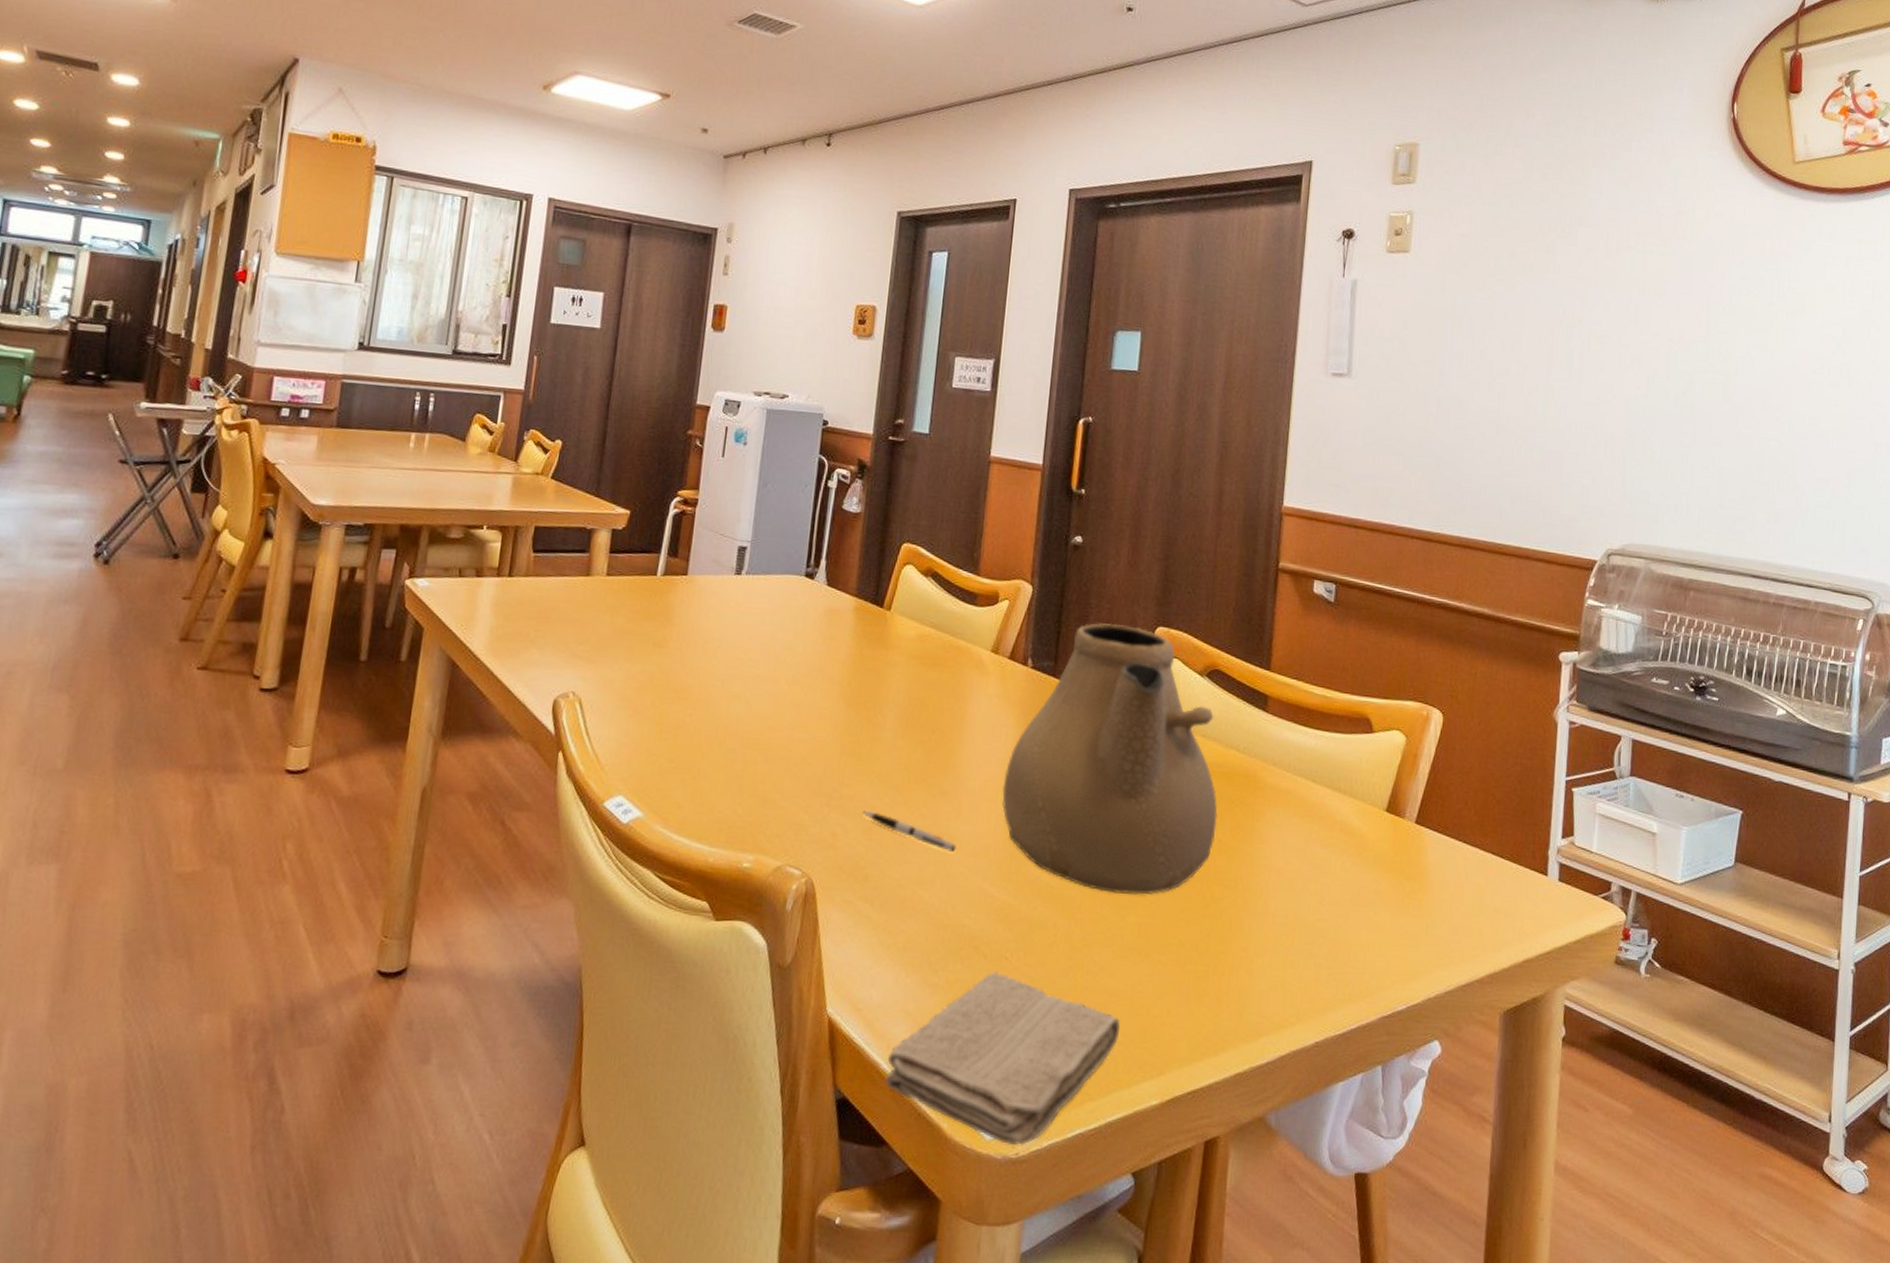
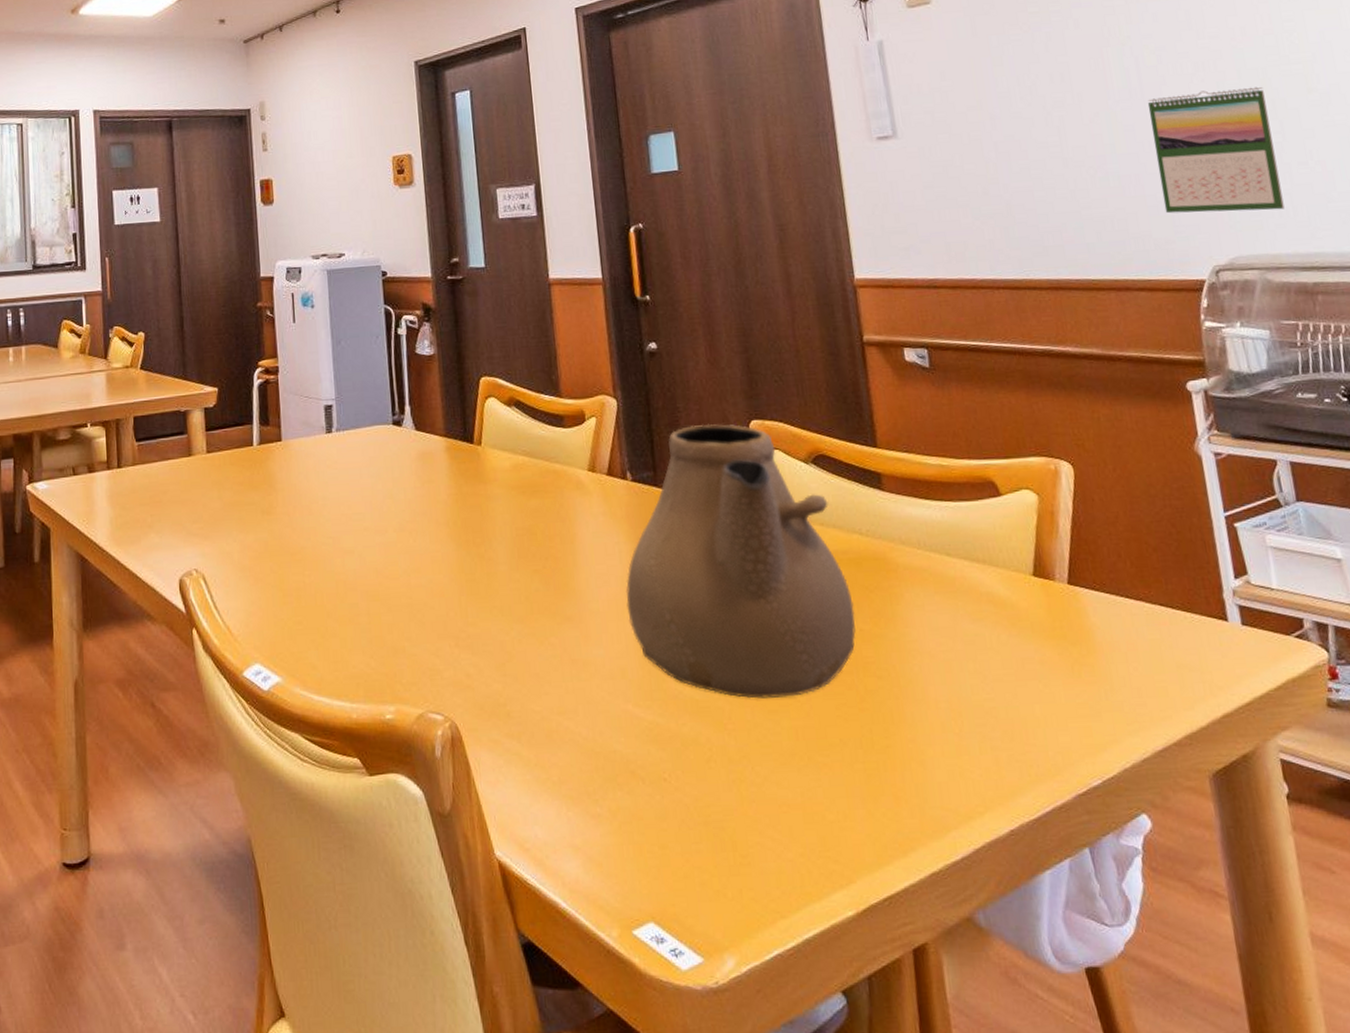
pen: present [862,810,956,852] -> none [492,646,592,677]
washcloth: present [885,971,1120,1145] -> none [565,794,798,973]
calendar: none [1576,382,1687,507] -> present [1147,86,1285,214]

